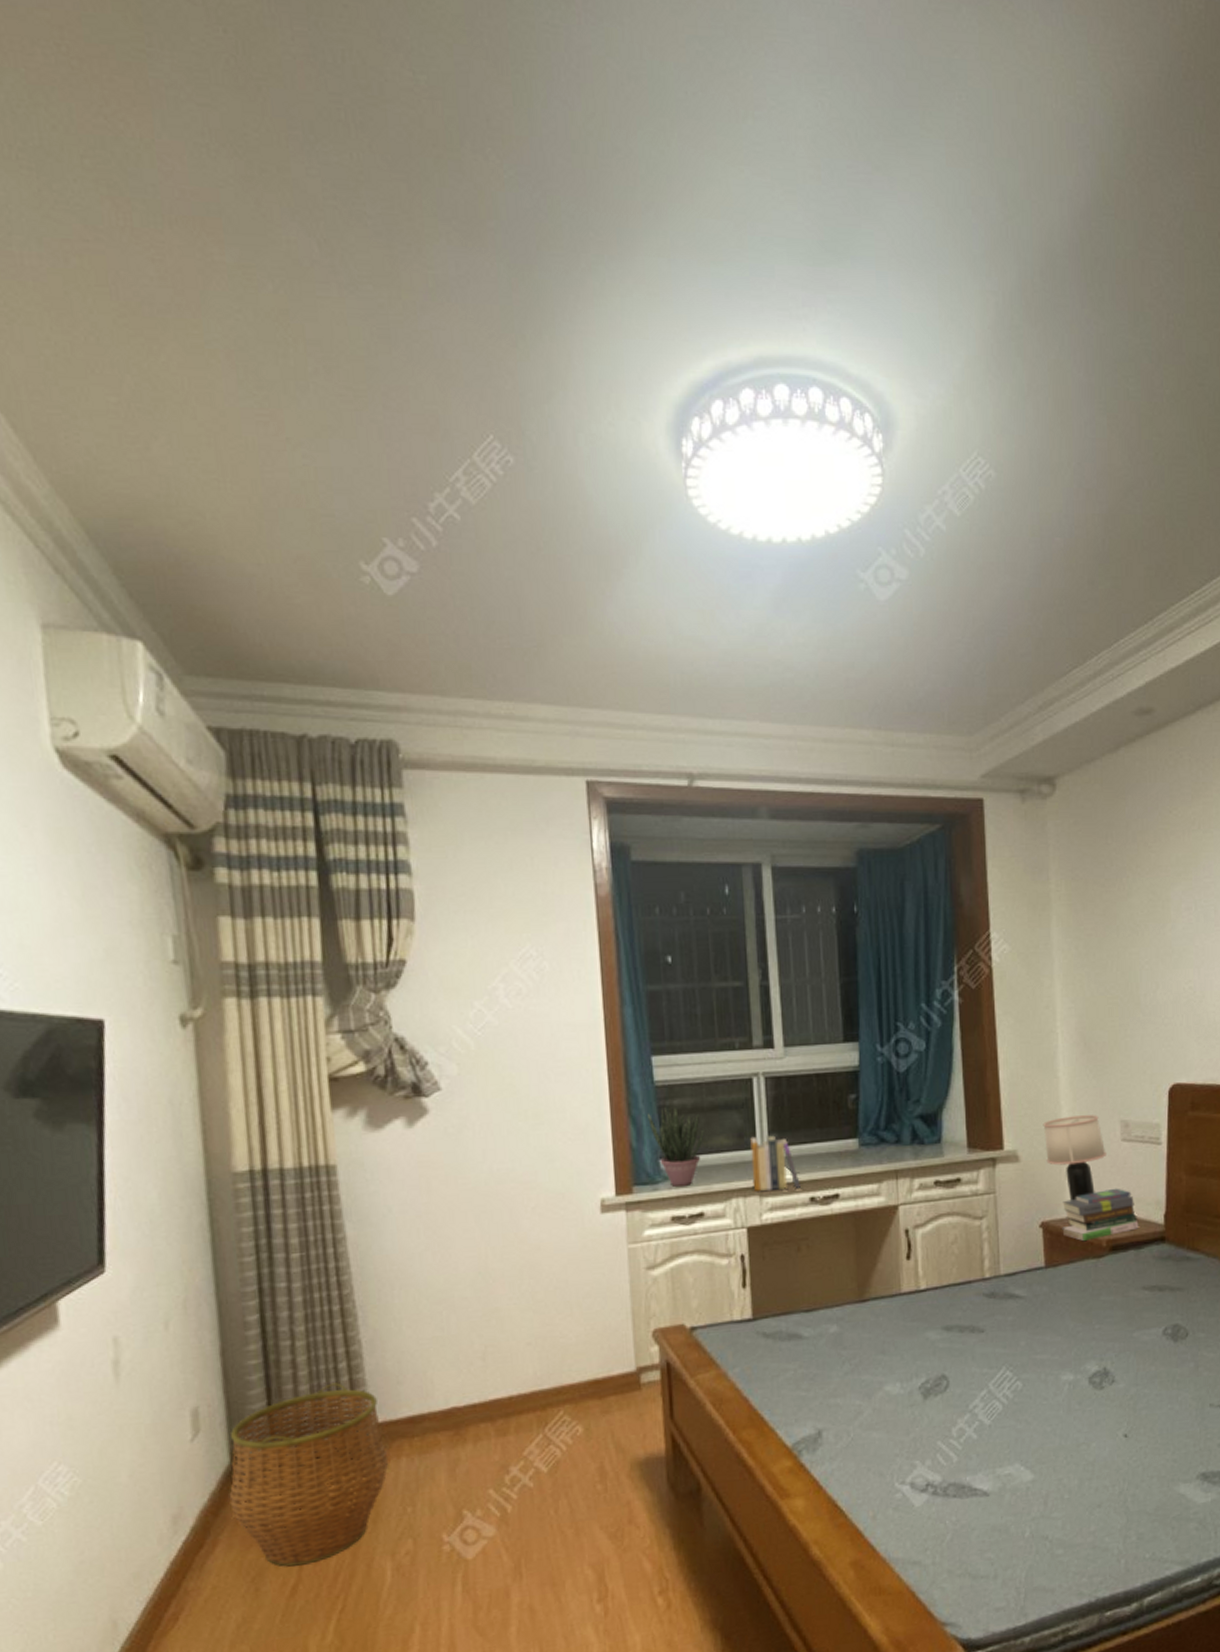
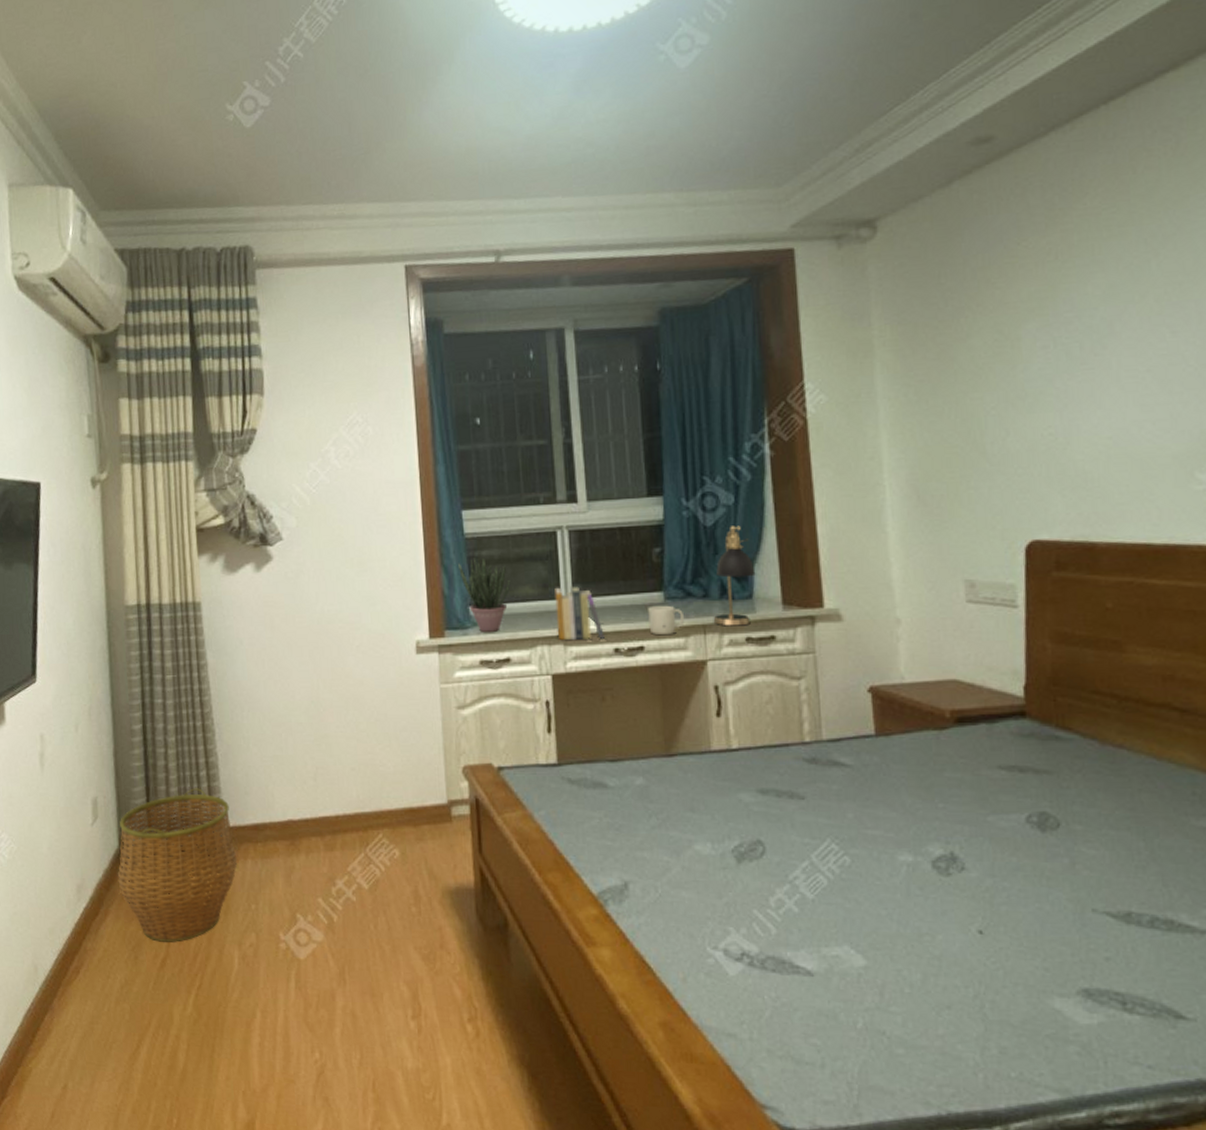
mug: none [843,1151,878,1183] -> present [648,605,685,636]
lamp: none [904,1071,944,1171] -> present [713,525,756,627]
table lamp: present [1043,1115,1106,1201] -> none [869,573,948,666]
books: present [1062,1188,1139,1242] -> none [895,654,991,711]

